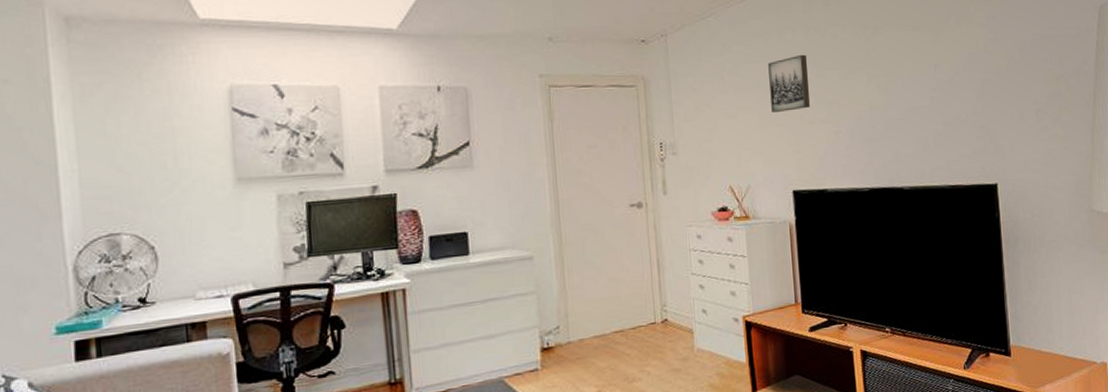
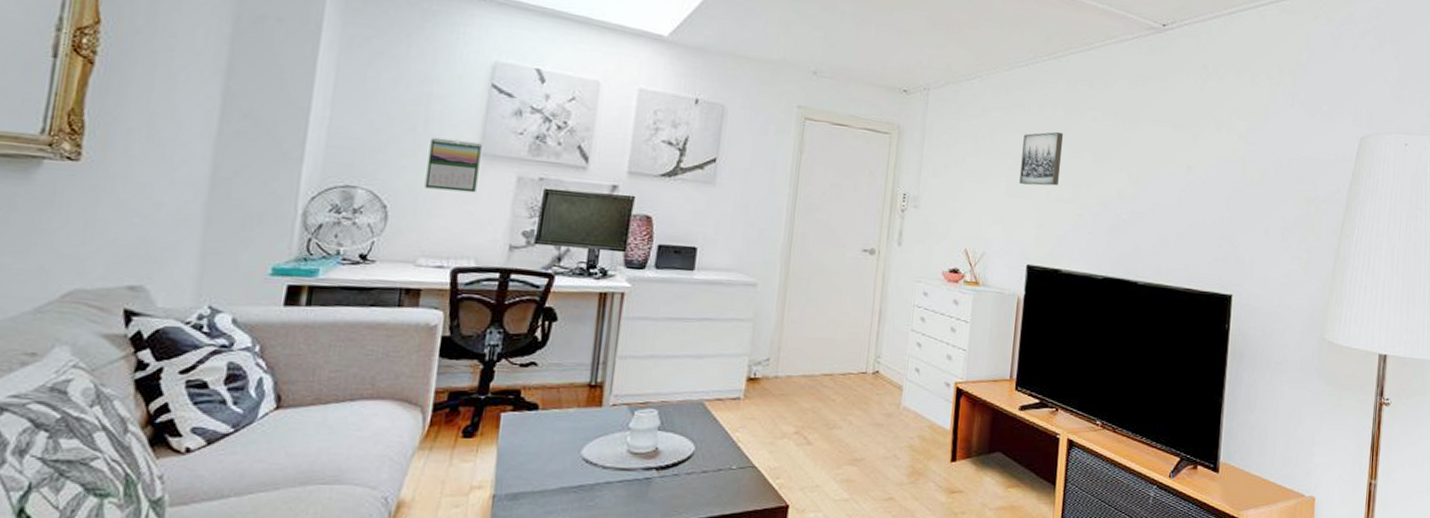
calendar: none [183,168,239,223] -> present [424,137,482,193]

